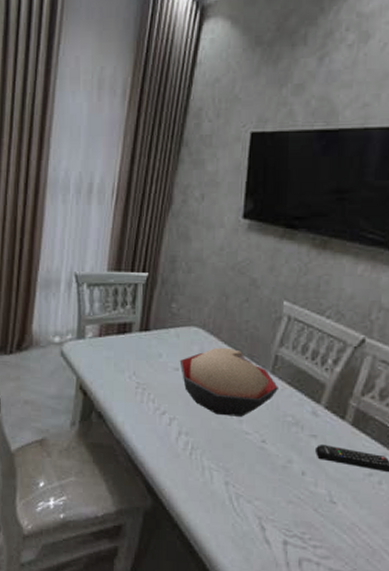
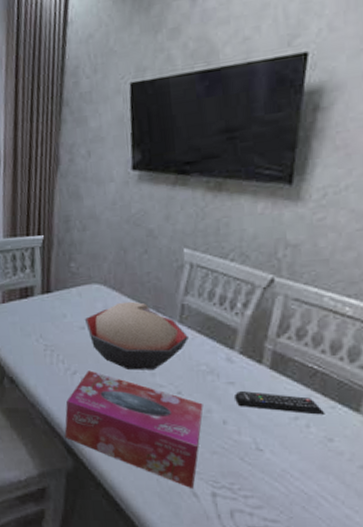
tissue box: none [147,412,285,536] -> present [64,370,203,489]

